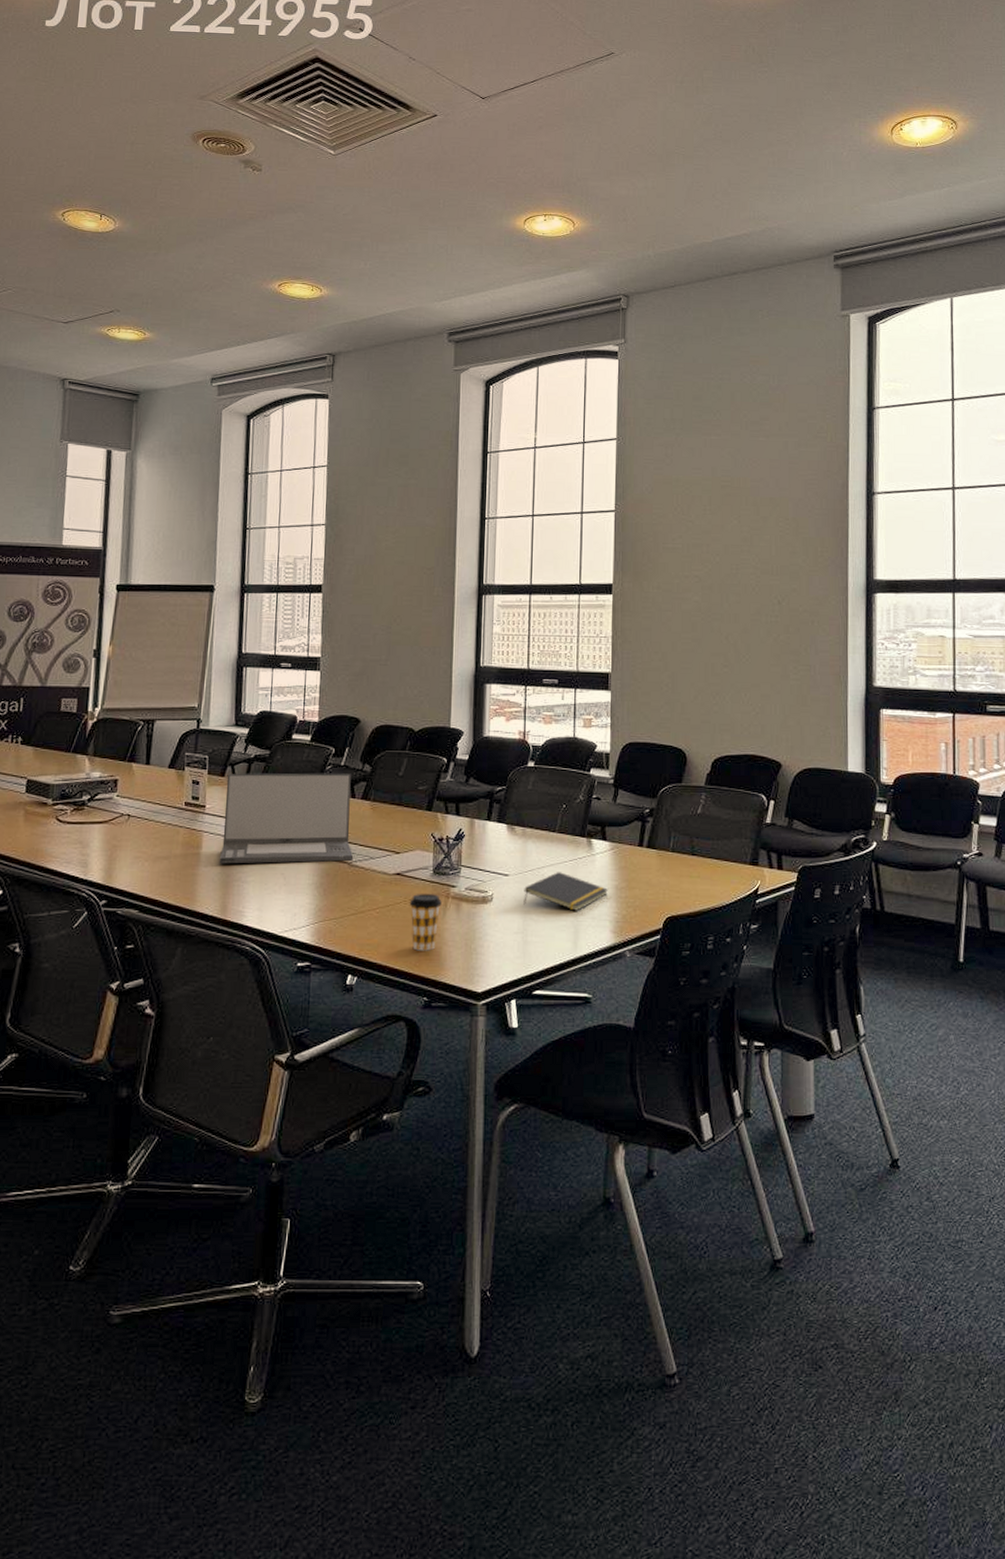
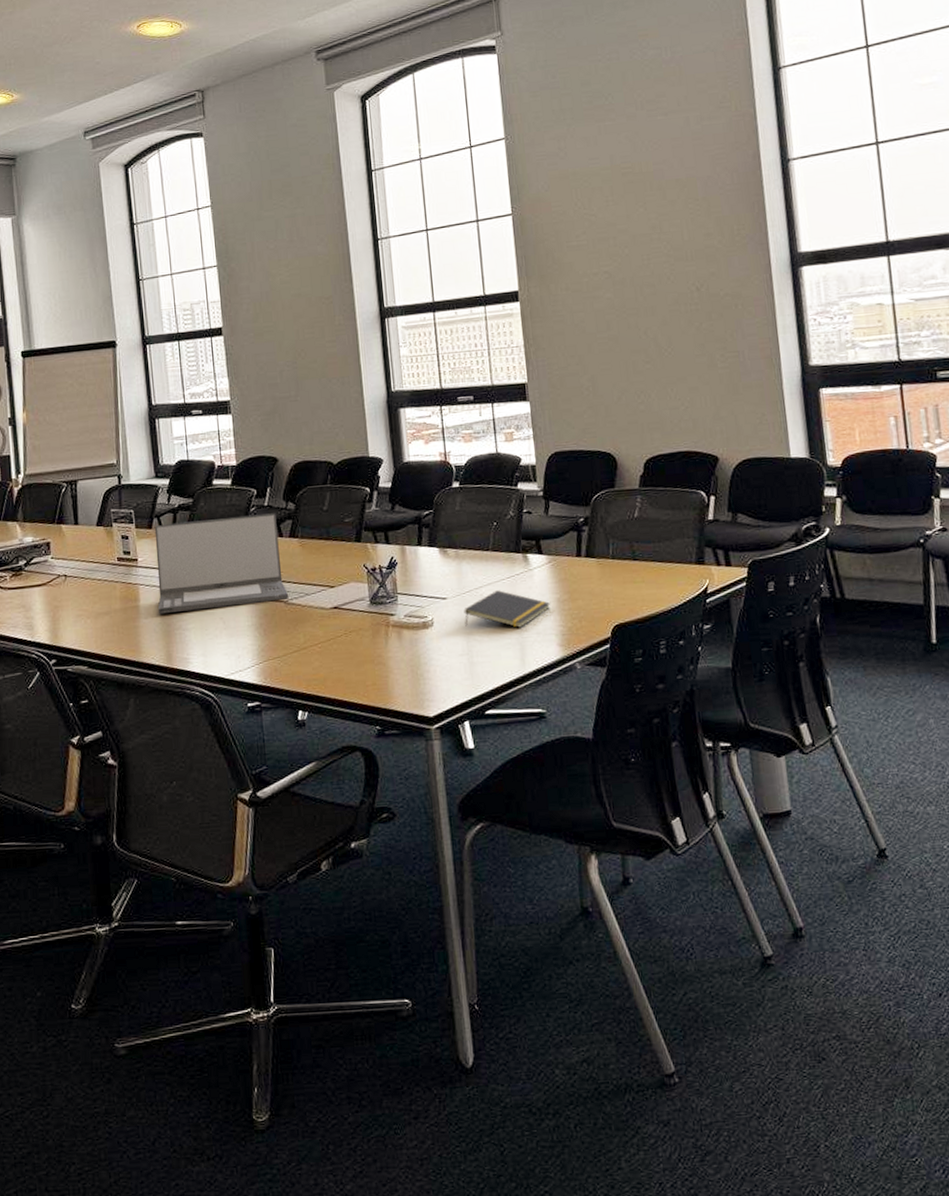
coffee cup: present [409,893,442,951] -> none [350,623,383,682]

